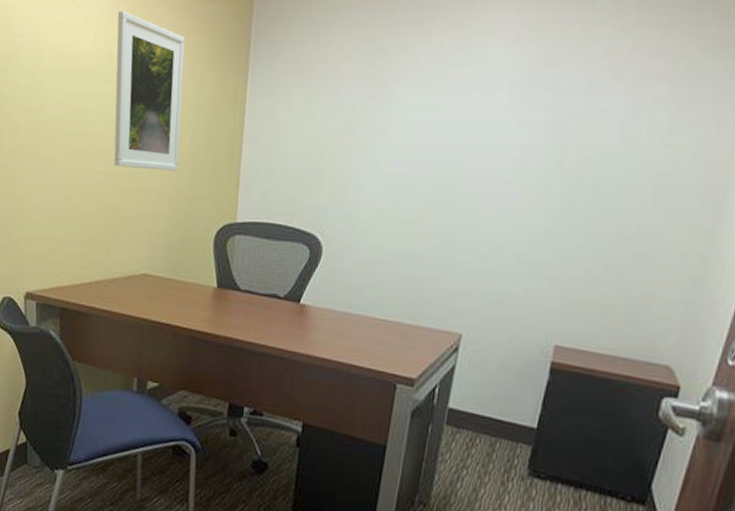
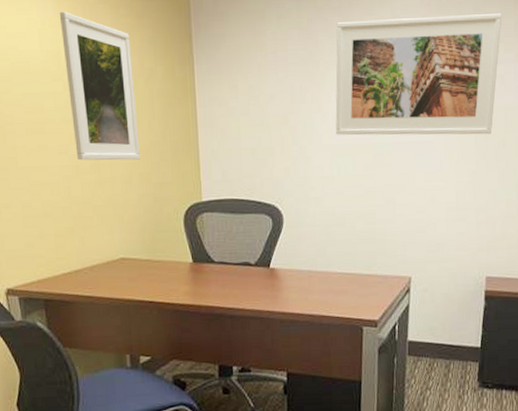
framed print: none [395,35,617,178] -> present [335,14,502,135]

